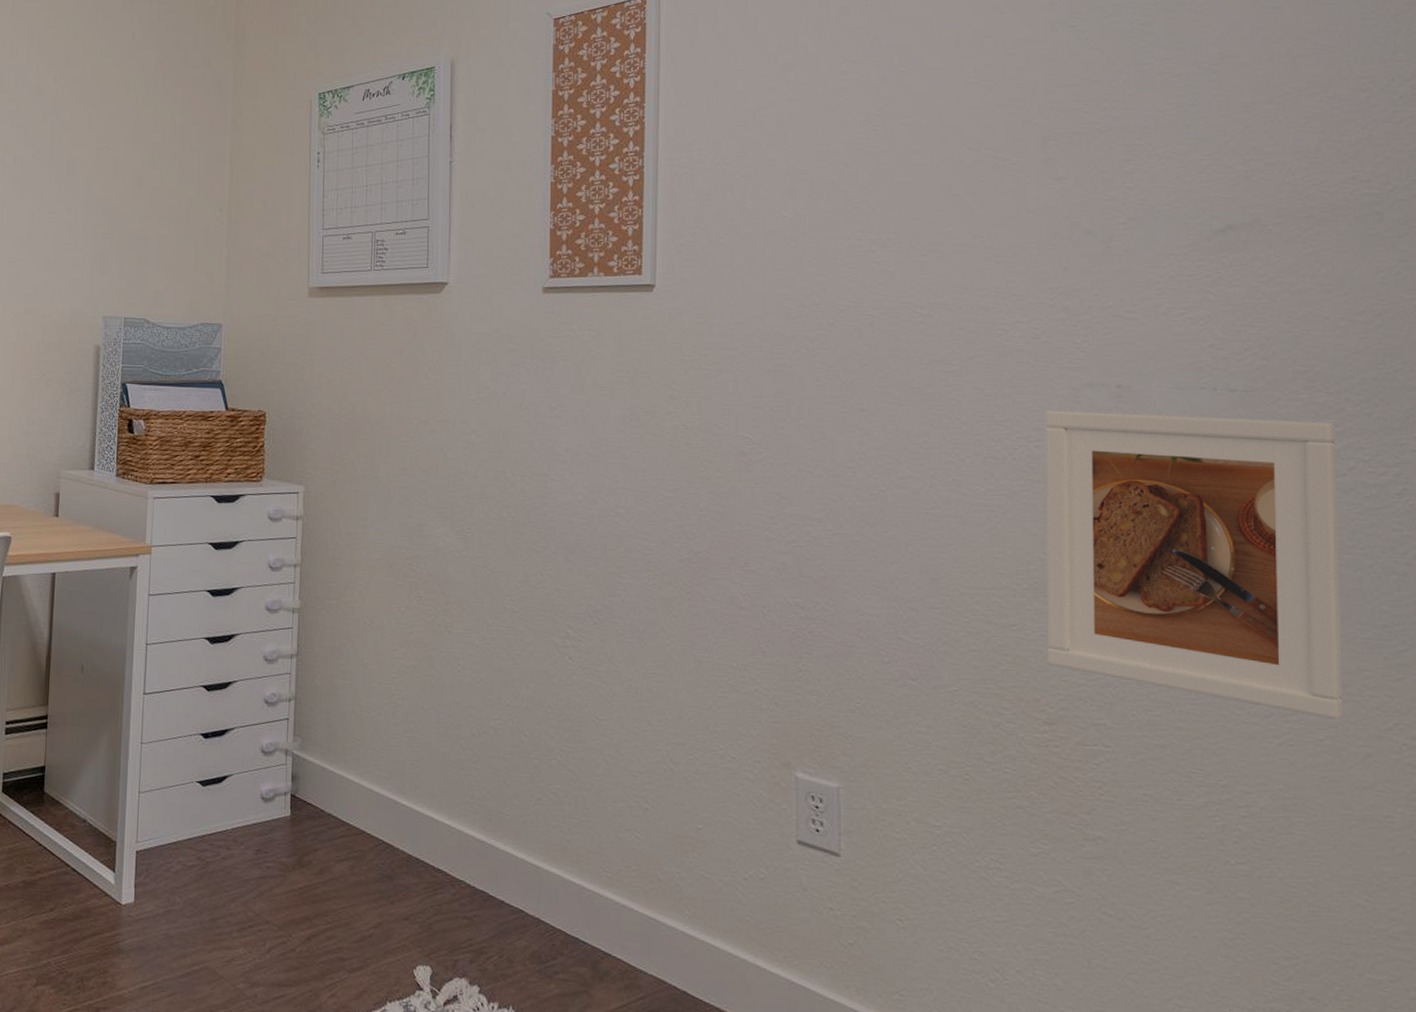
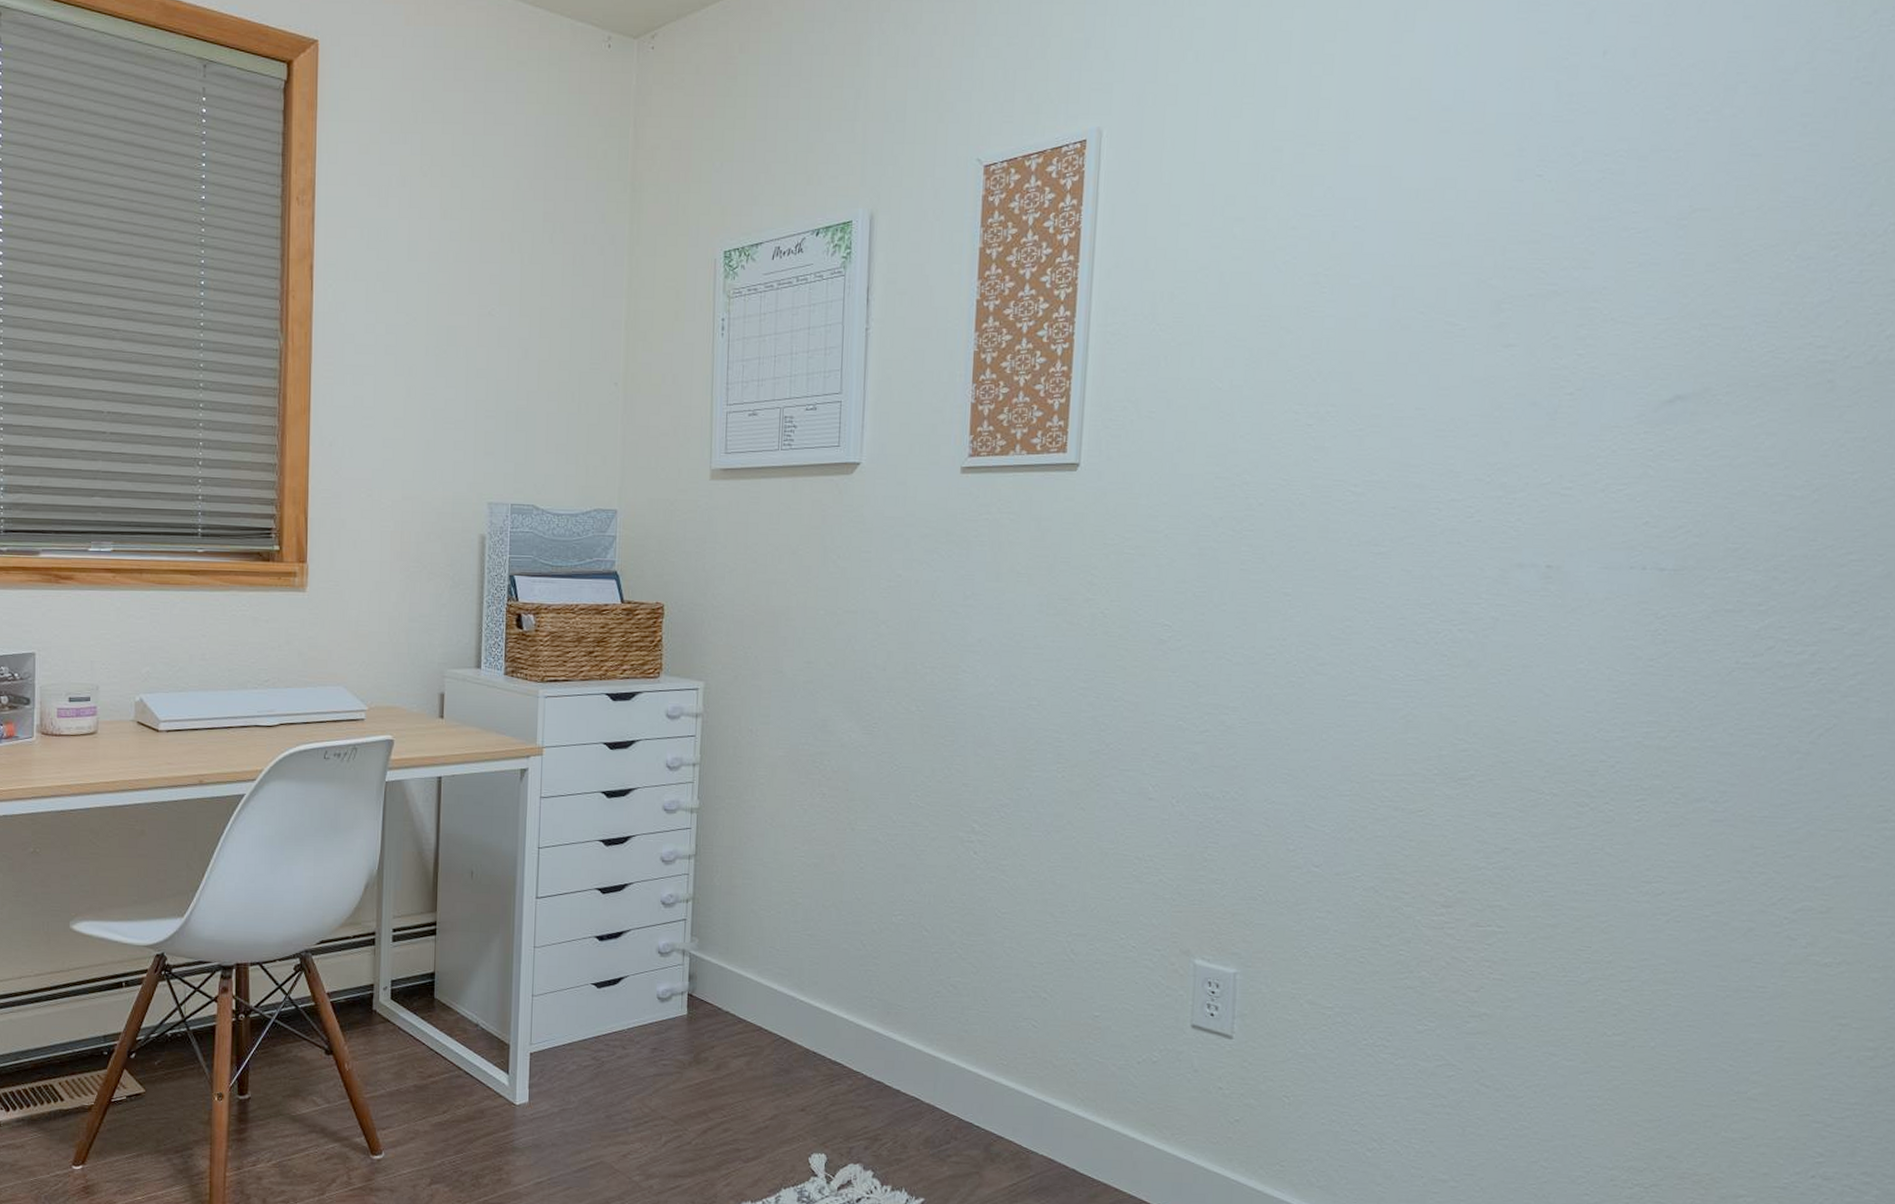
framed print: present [1044,411,1343,720] -> none [1450,593,1760,896]

